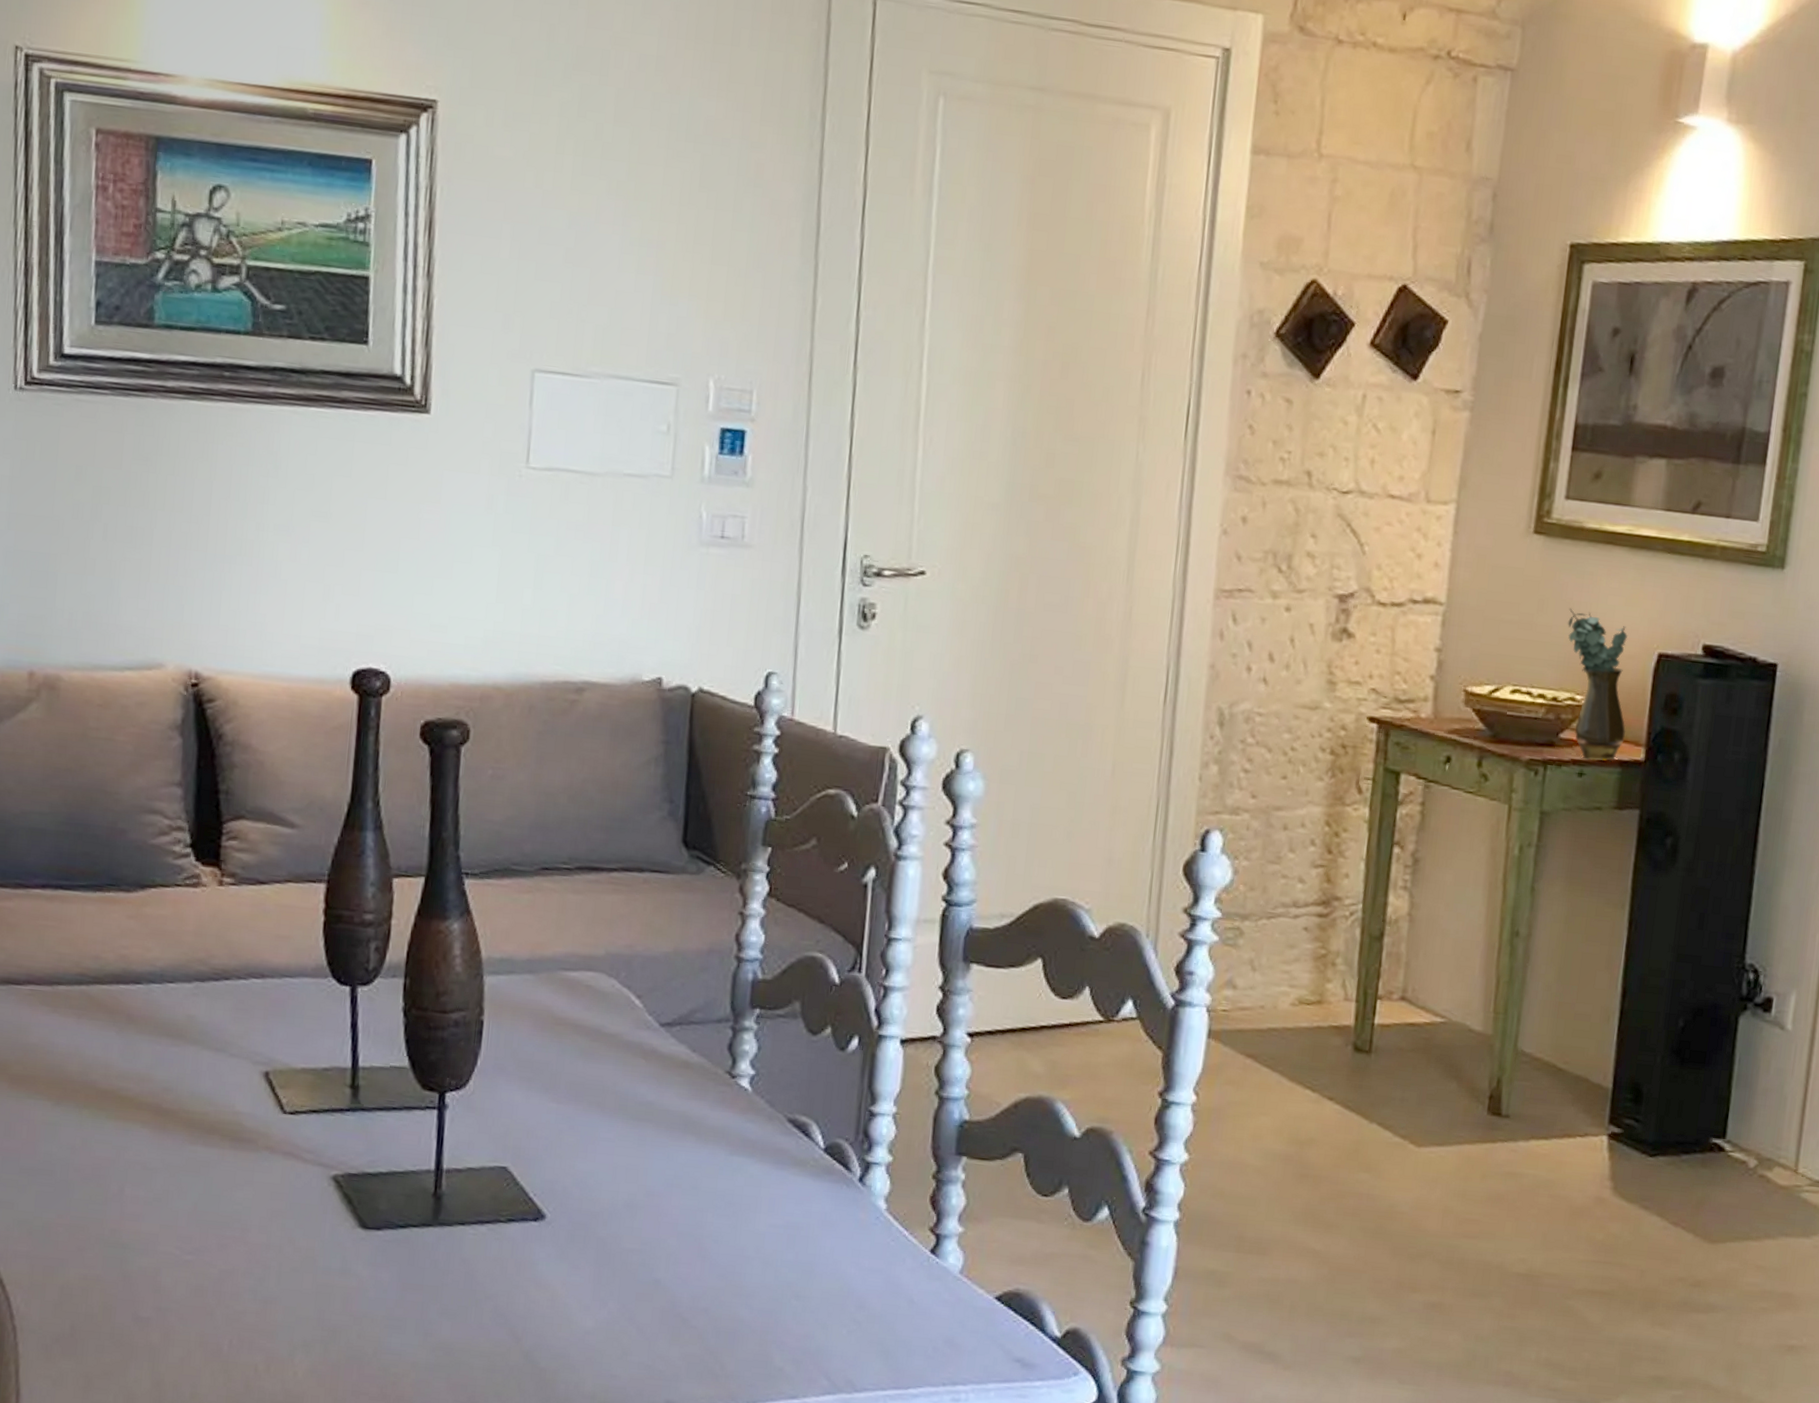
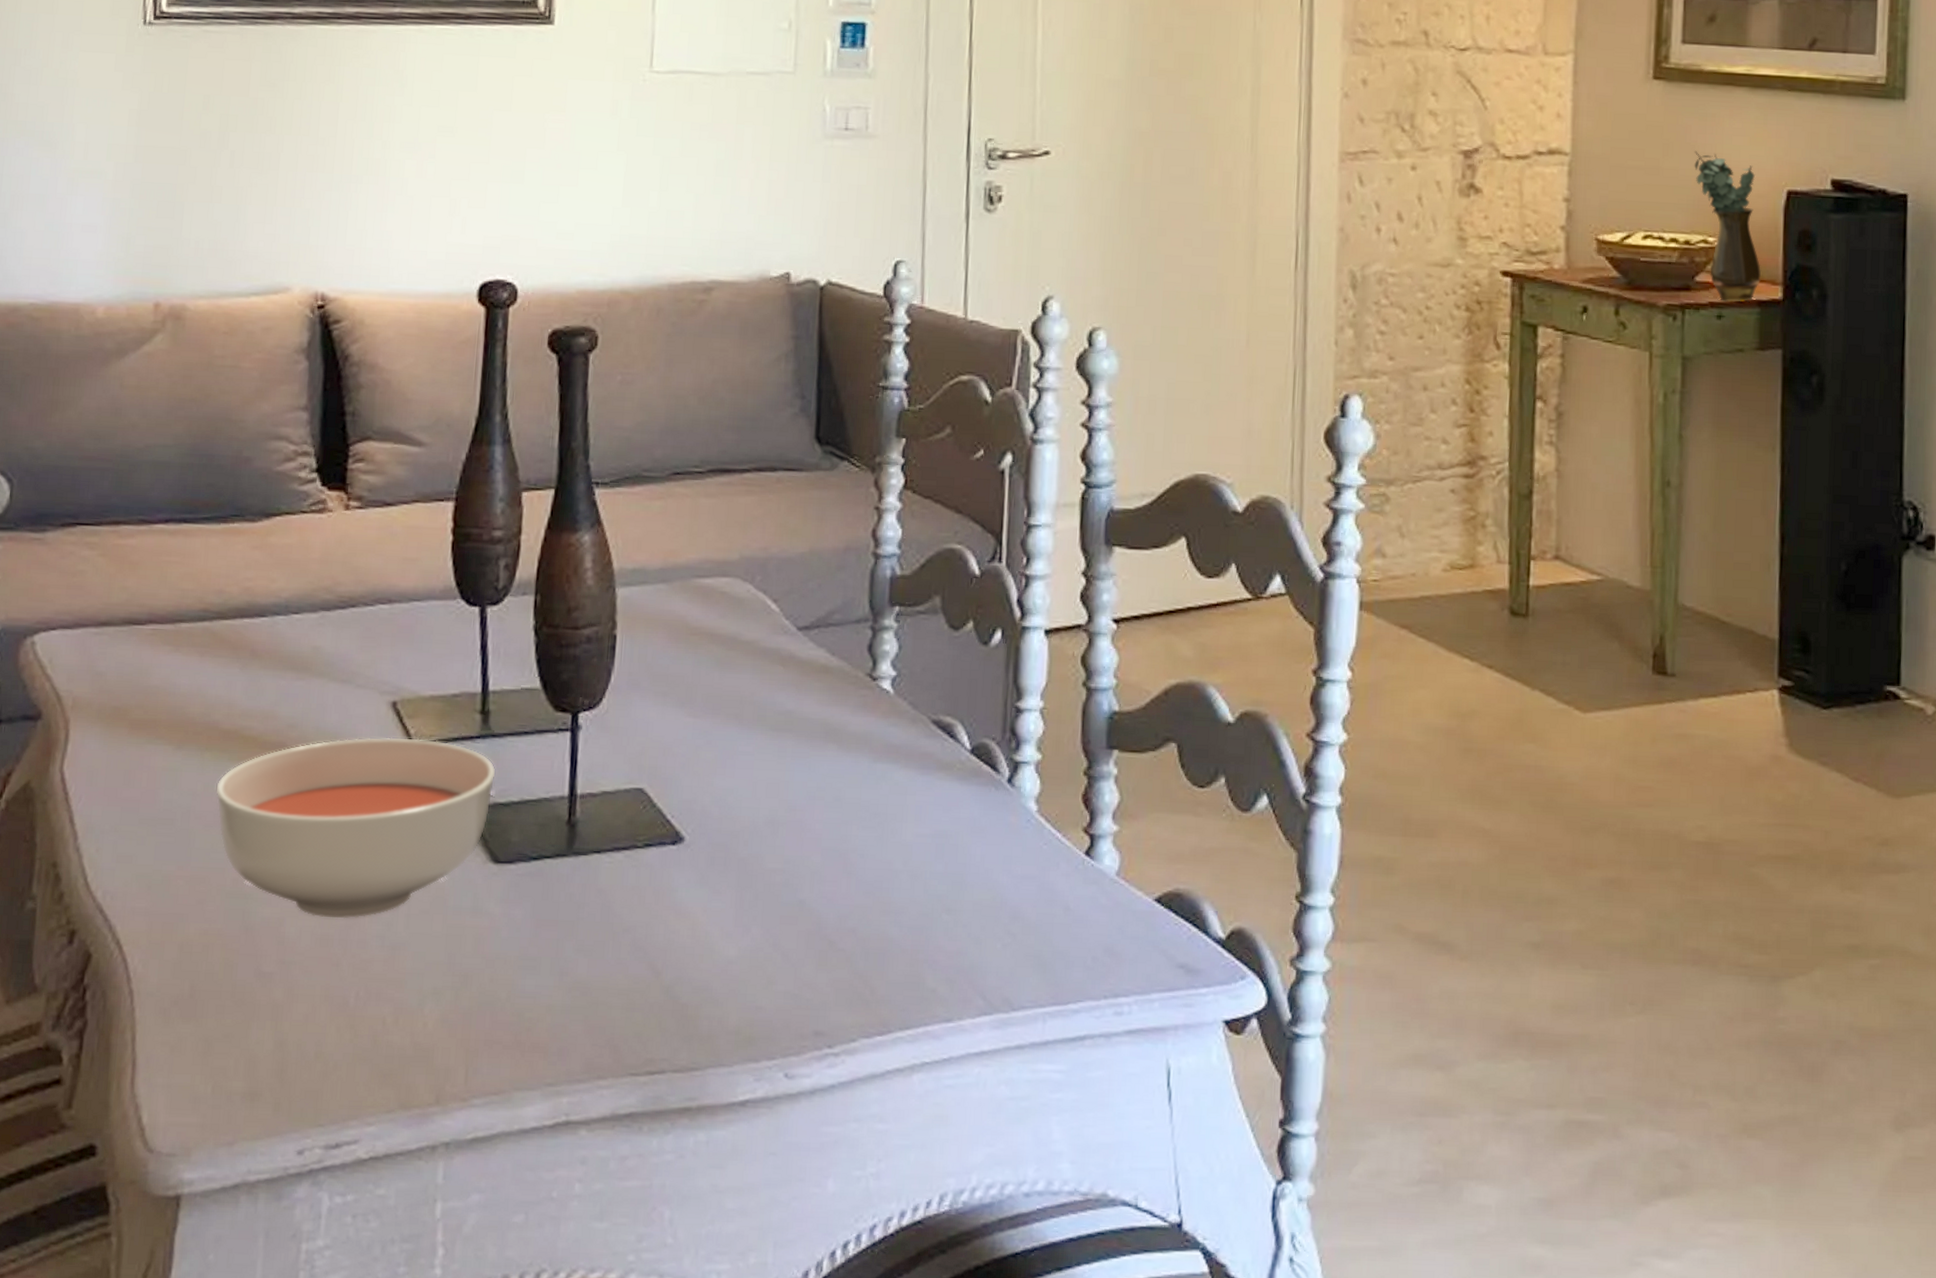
bowl: none [93,1104,365,1273] -> present [215,737,496,919]

